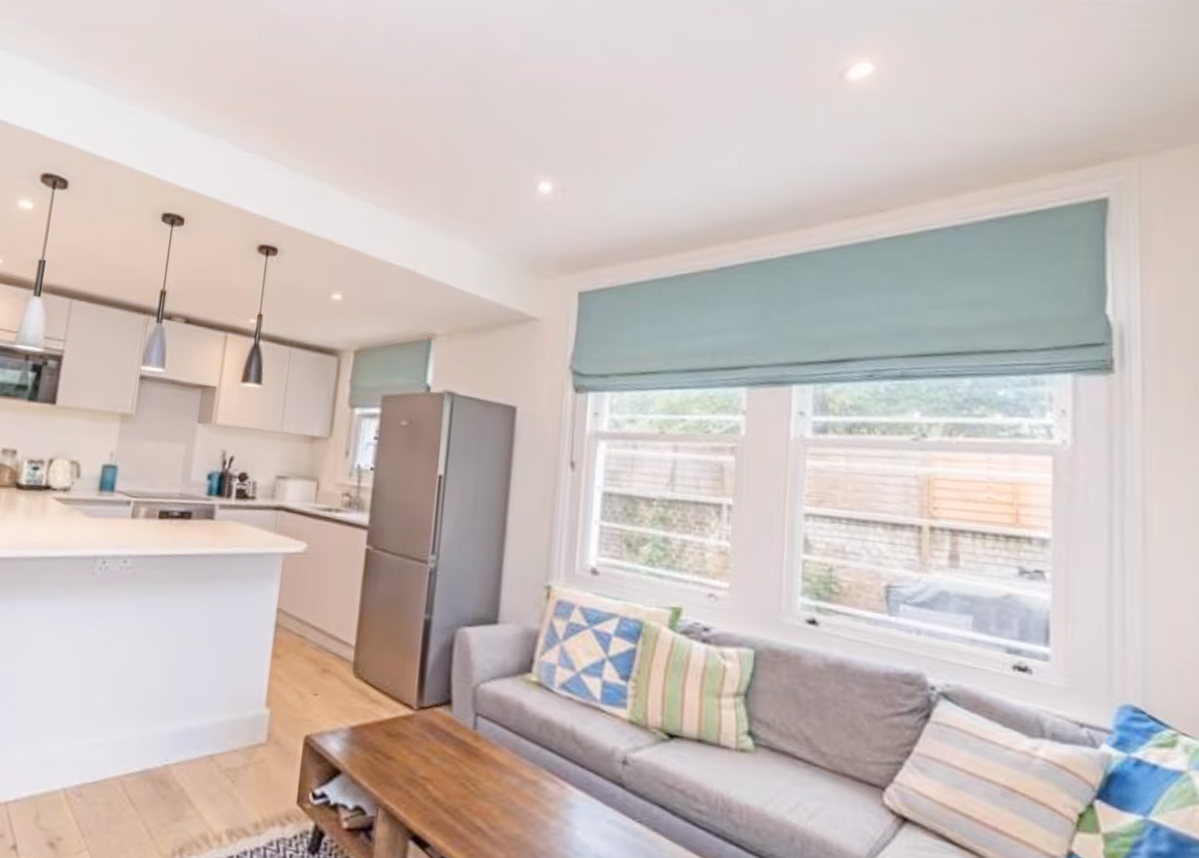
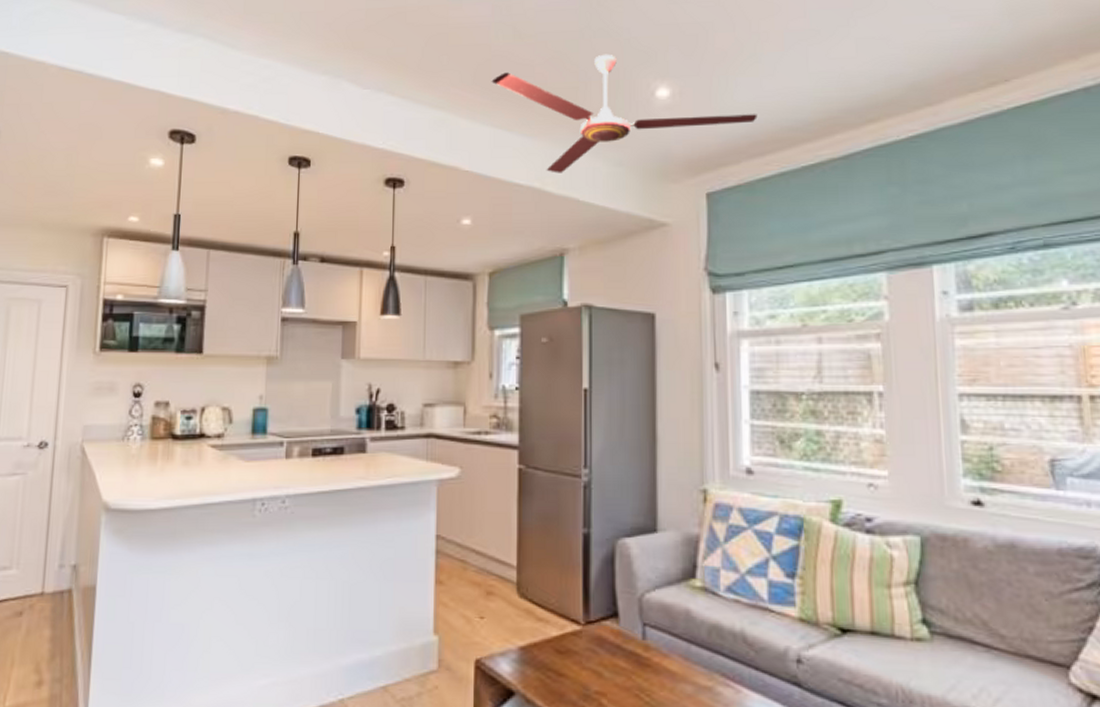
ceiling fan: none [375,142,636,258] -> present [491,54,758,173]

